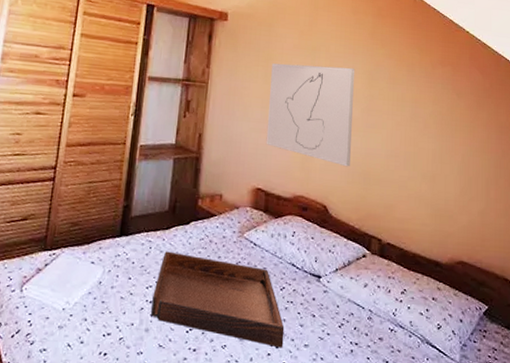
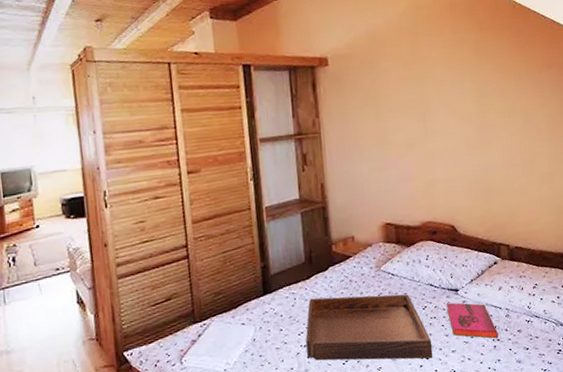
wall art: present [266,63,356,167] -> none [381,88,471,186]
hardback book: none [305,288,357,342] -> present [446,302,498,339]

